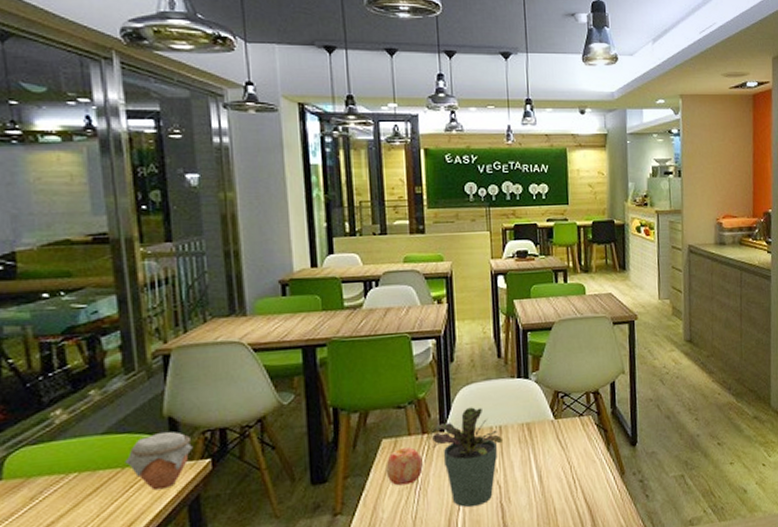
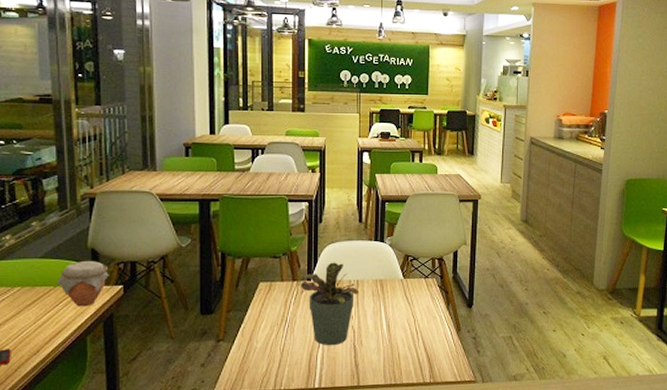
apple: present [385,447,423,486] -> none [261,291,292,322]

